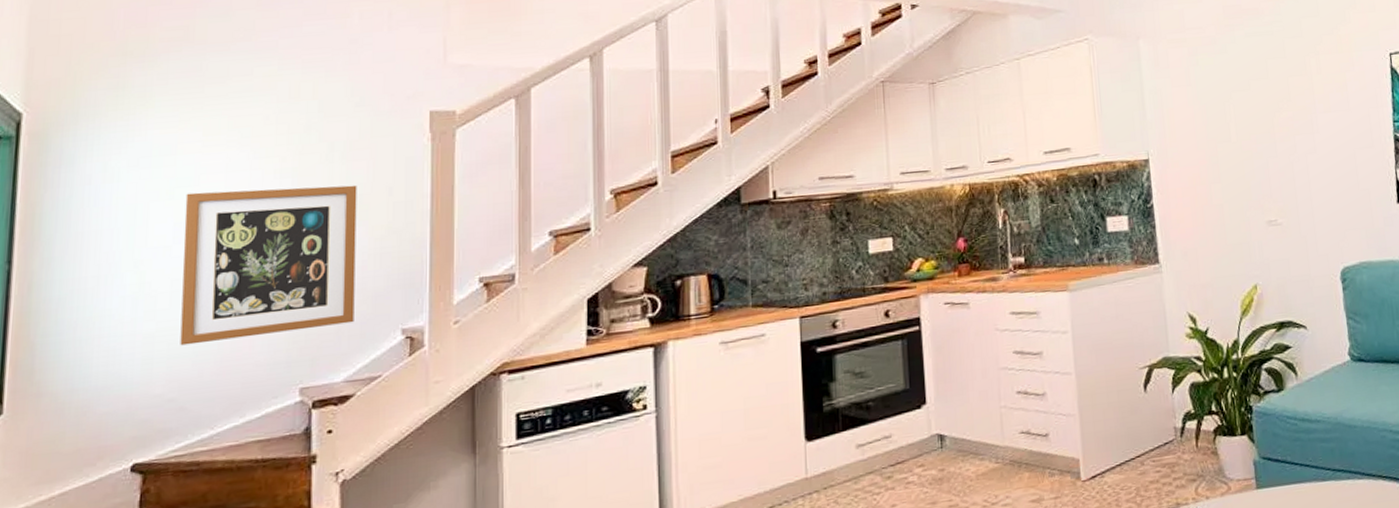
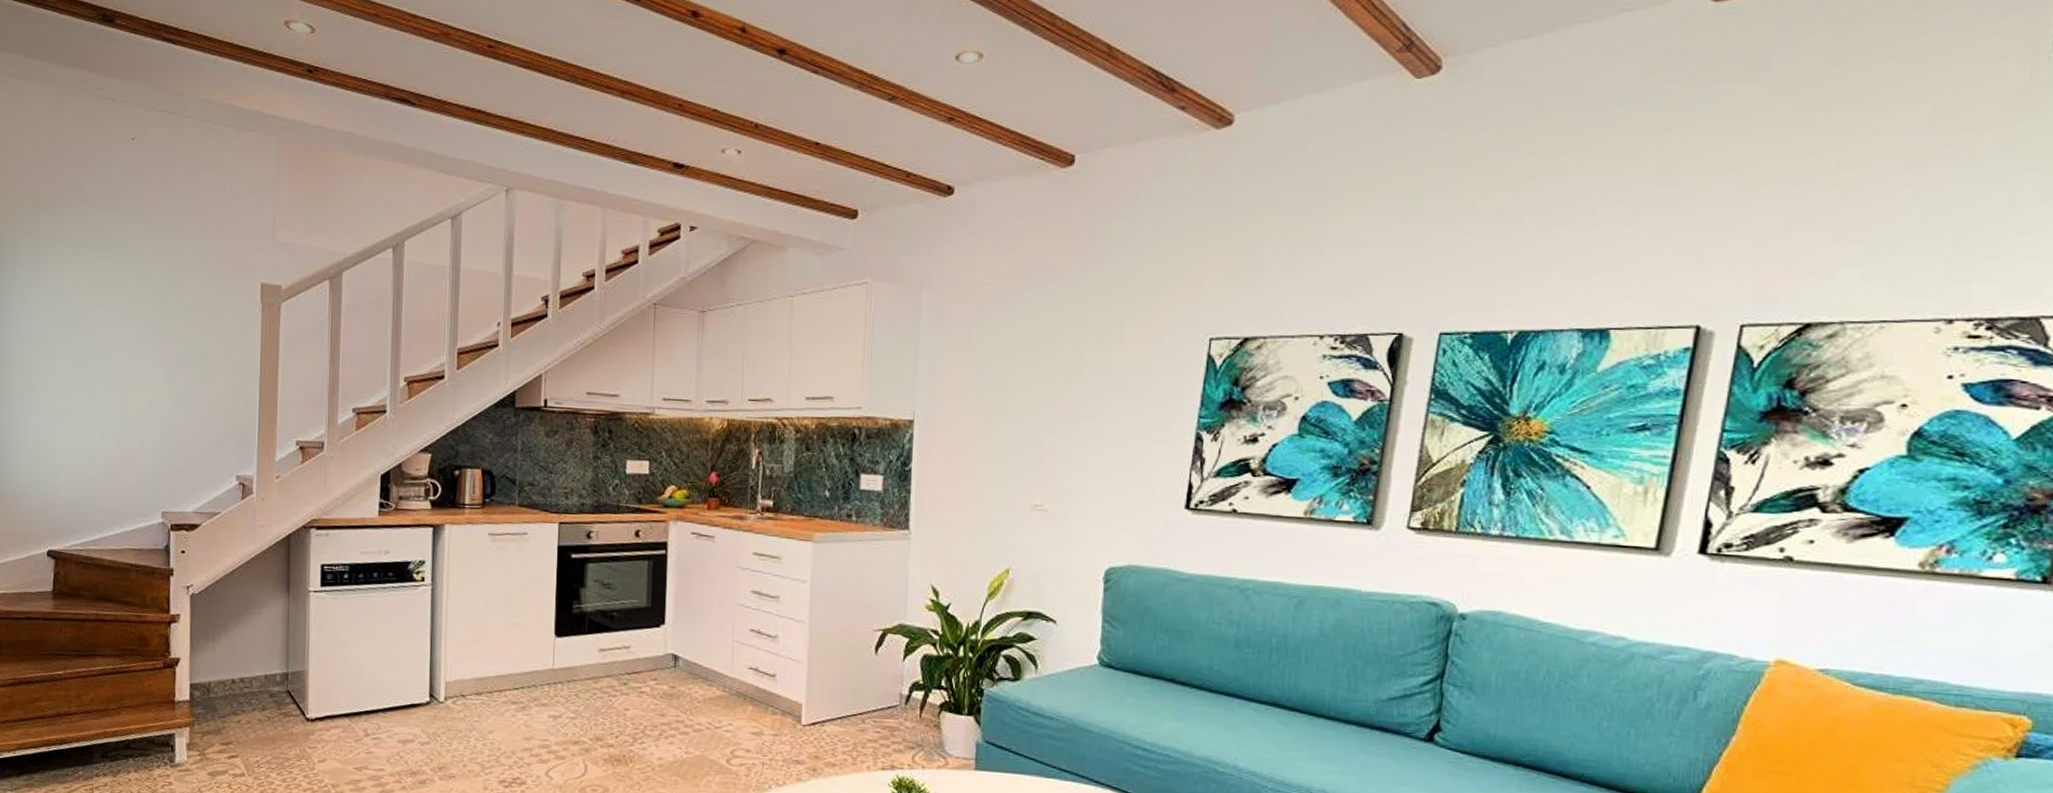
wall art: present [180,185,357,346] -> none [78,332,205,464]

